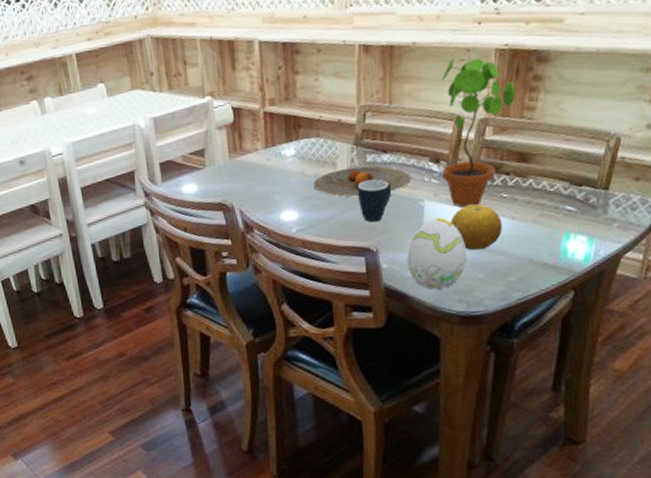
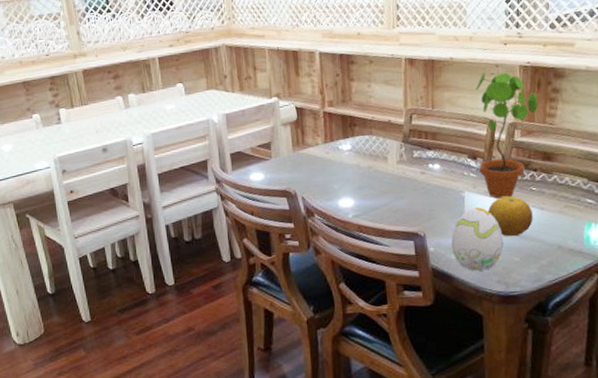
plate: present [313,166,412,197] -> none [367,161,453,188]
mug: present [357,179,392,223] -> none [406,172,436,210]

